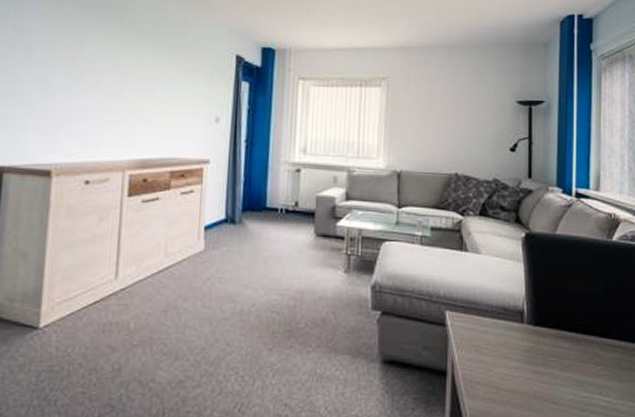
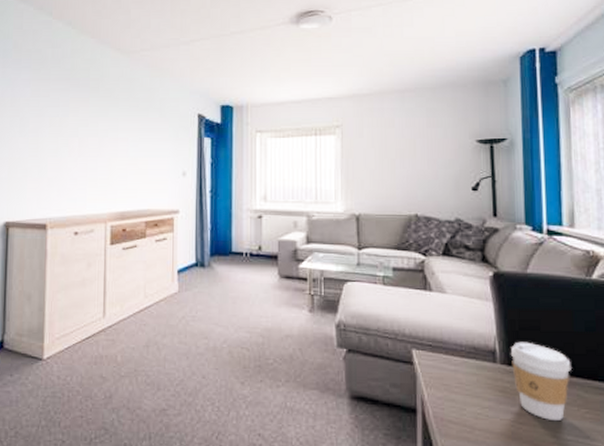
coffee cup: none [537,302,590,378] -> present [511,341,571,420]

